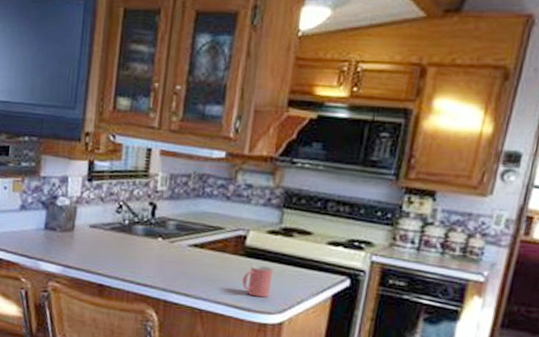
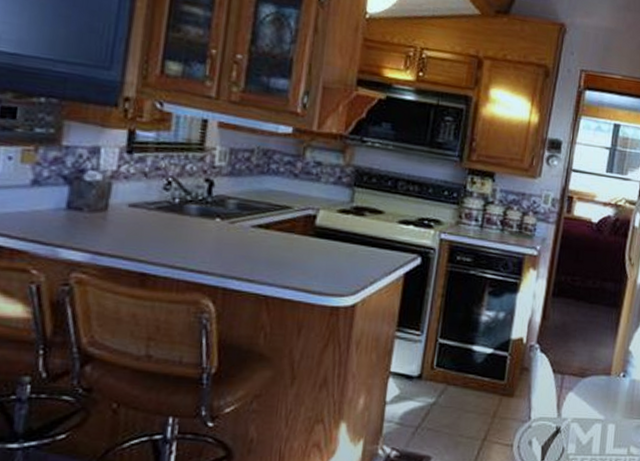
mug: present [241,264,273,298] -> none [311,245,345,280]

